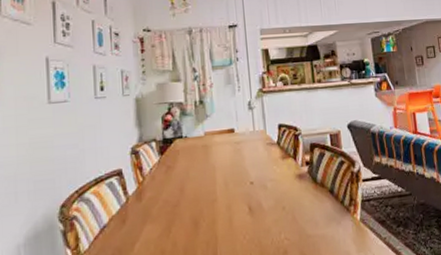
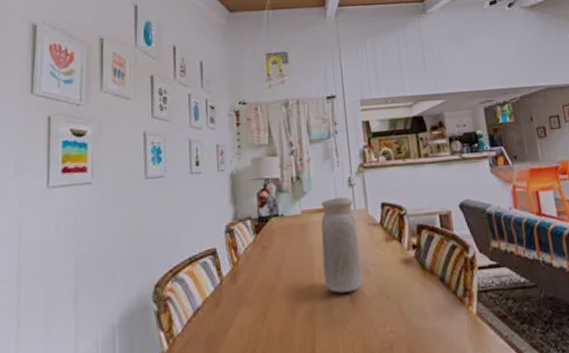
vase: none [222,119,260,207] -> present [320,197,362,293]

